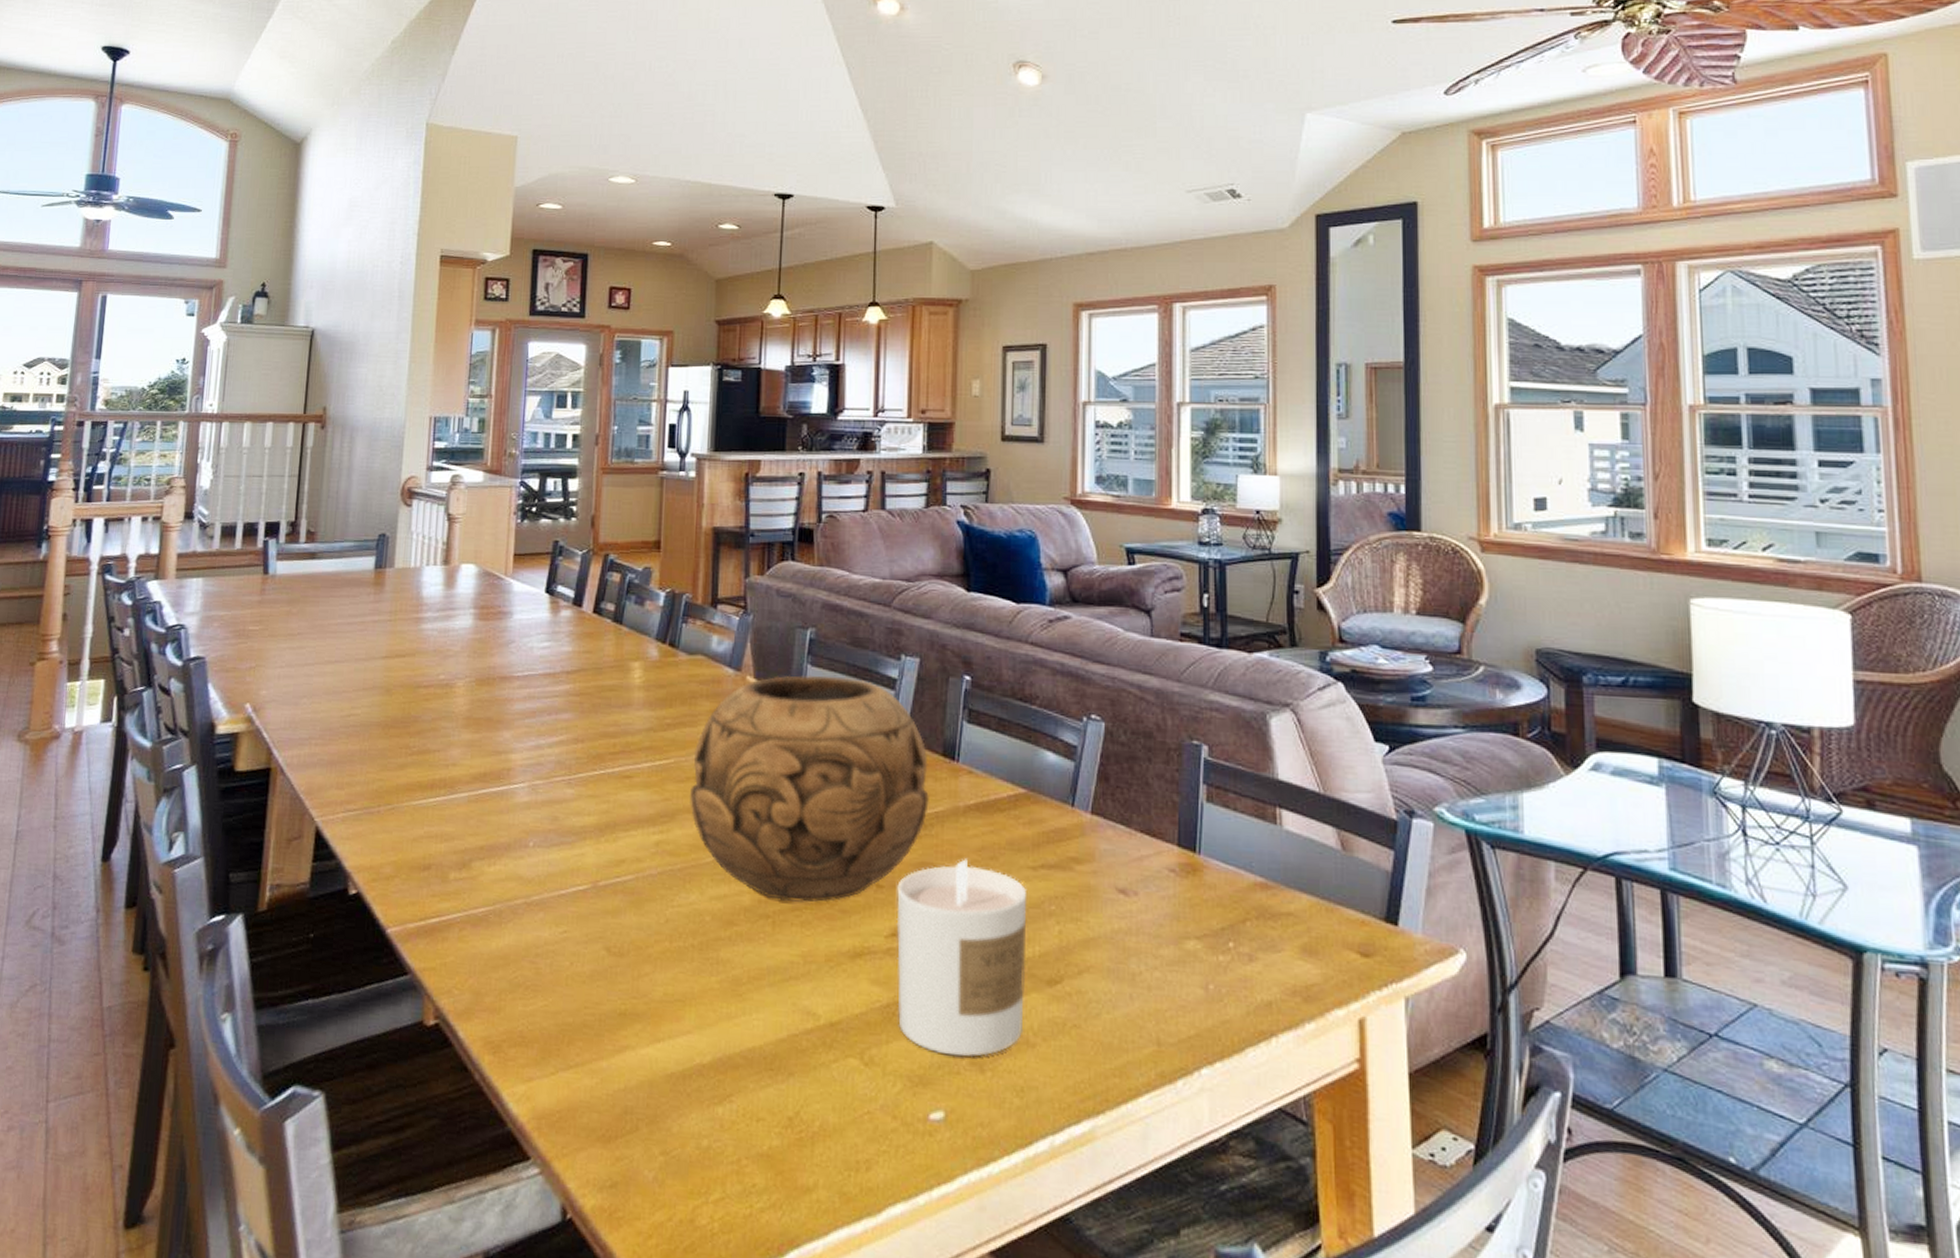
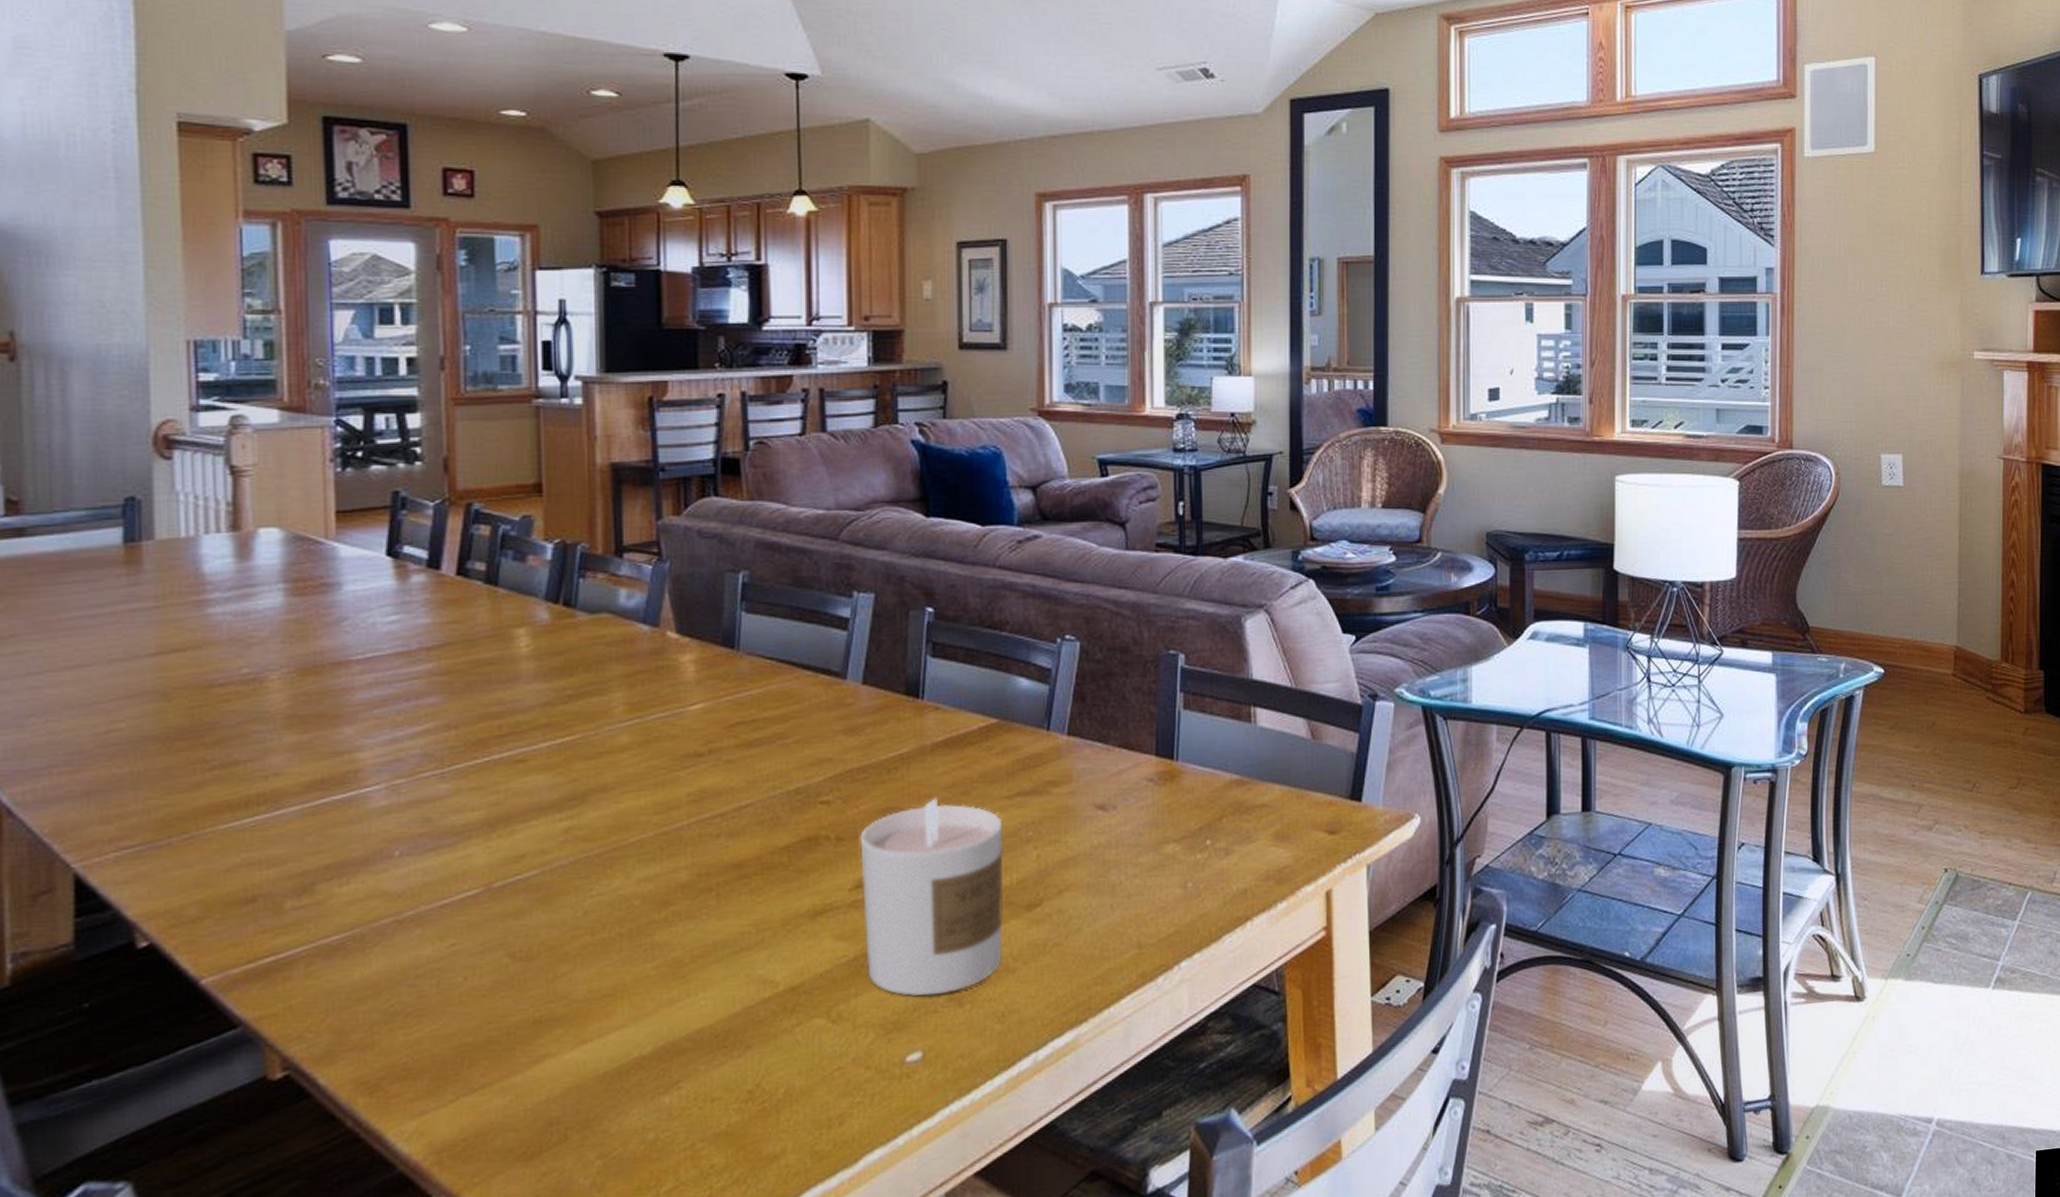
decorative bowl: present [689,675,929,903] -> none [603,622,892,871]

